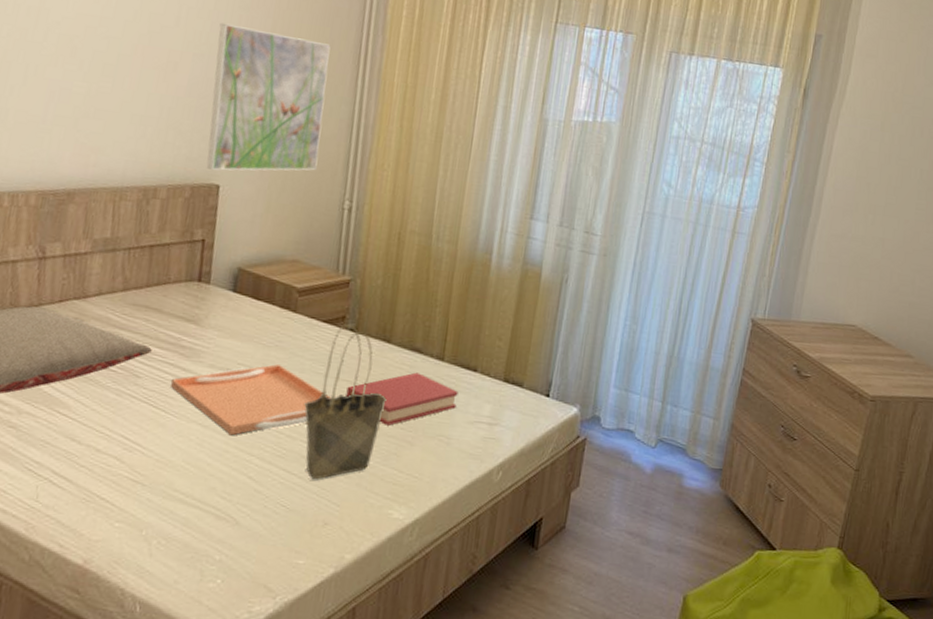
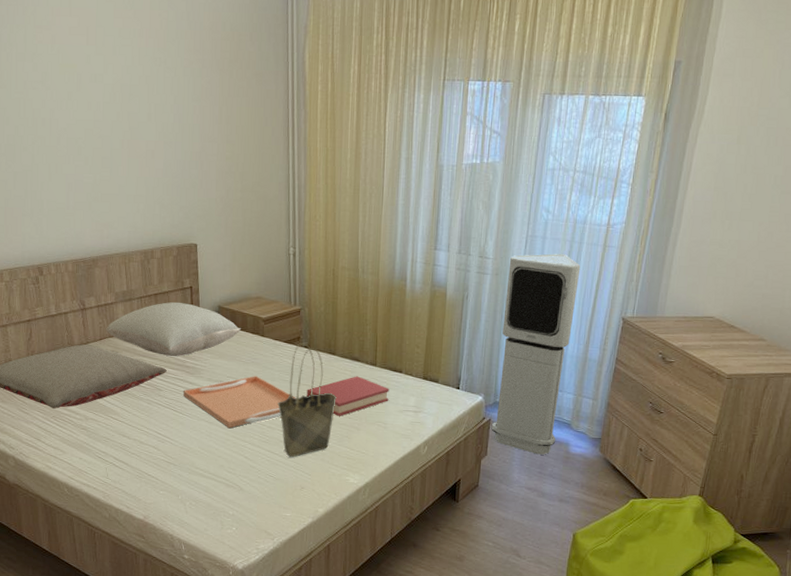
pillow: none [71,257,266,332] -> present [106,301,241,356]
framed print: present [206,22,331,171] -> none [180,114,266,233]
air purifier: none [586,234,705,489] -> present [491,254,581,455]

